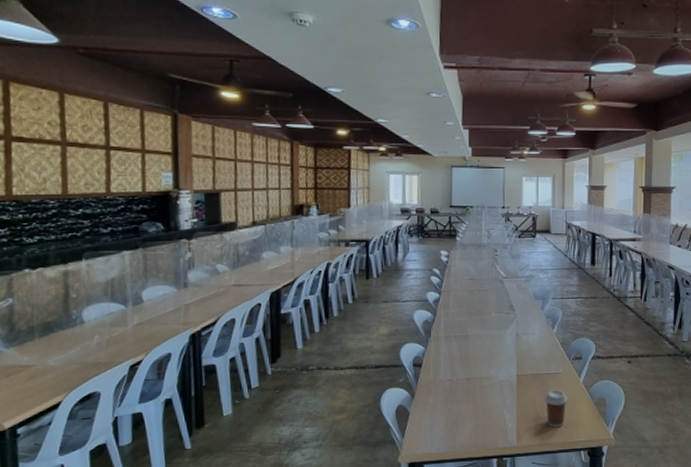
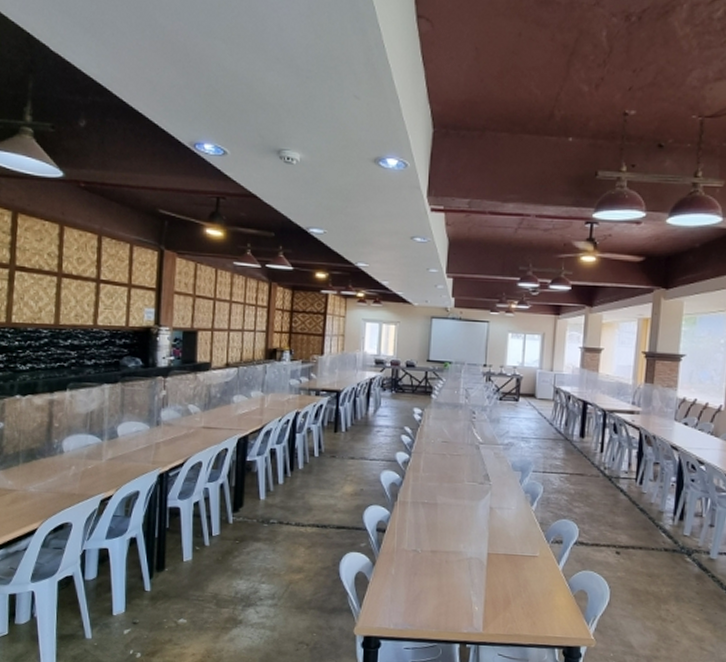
coffee cup: present [544,389,568,427] -> none [516,574,544,618]

